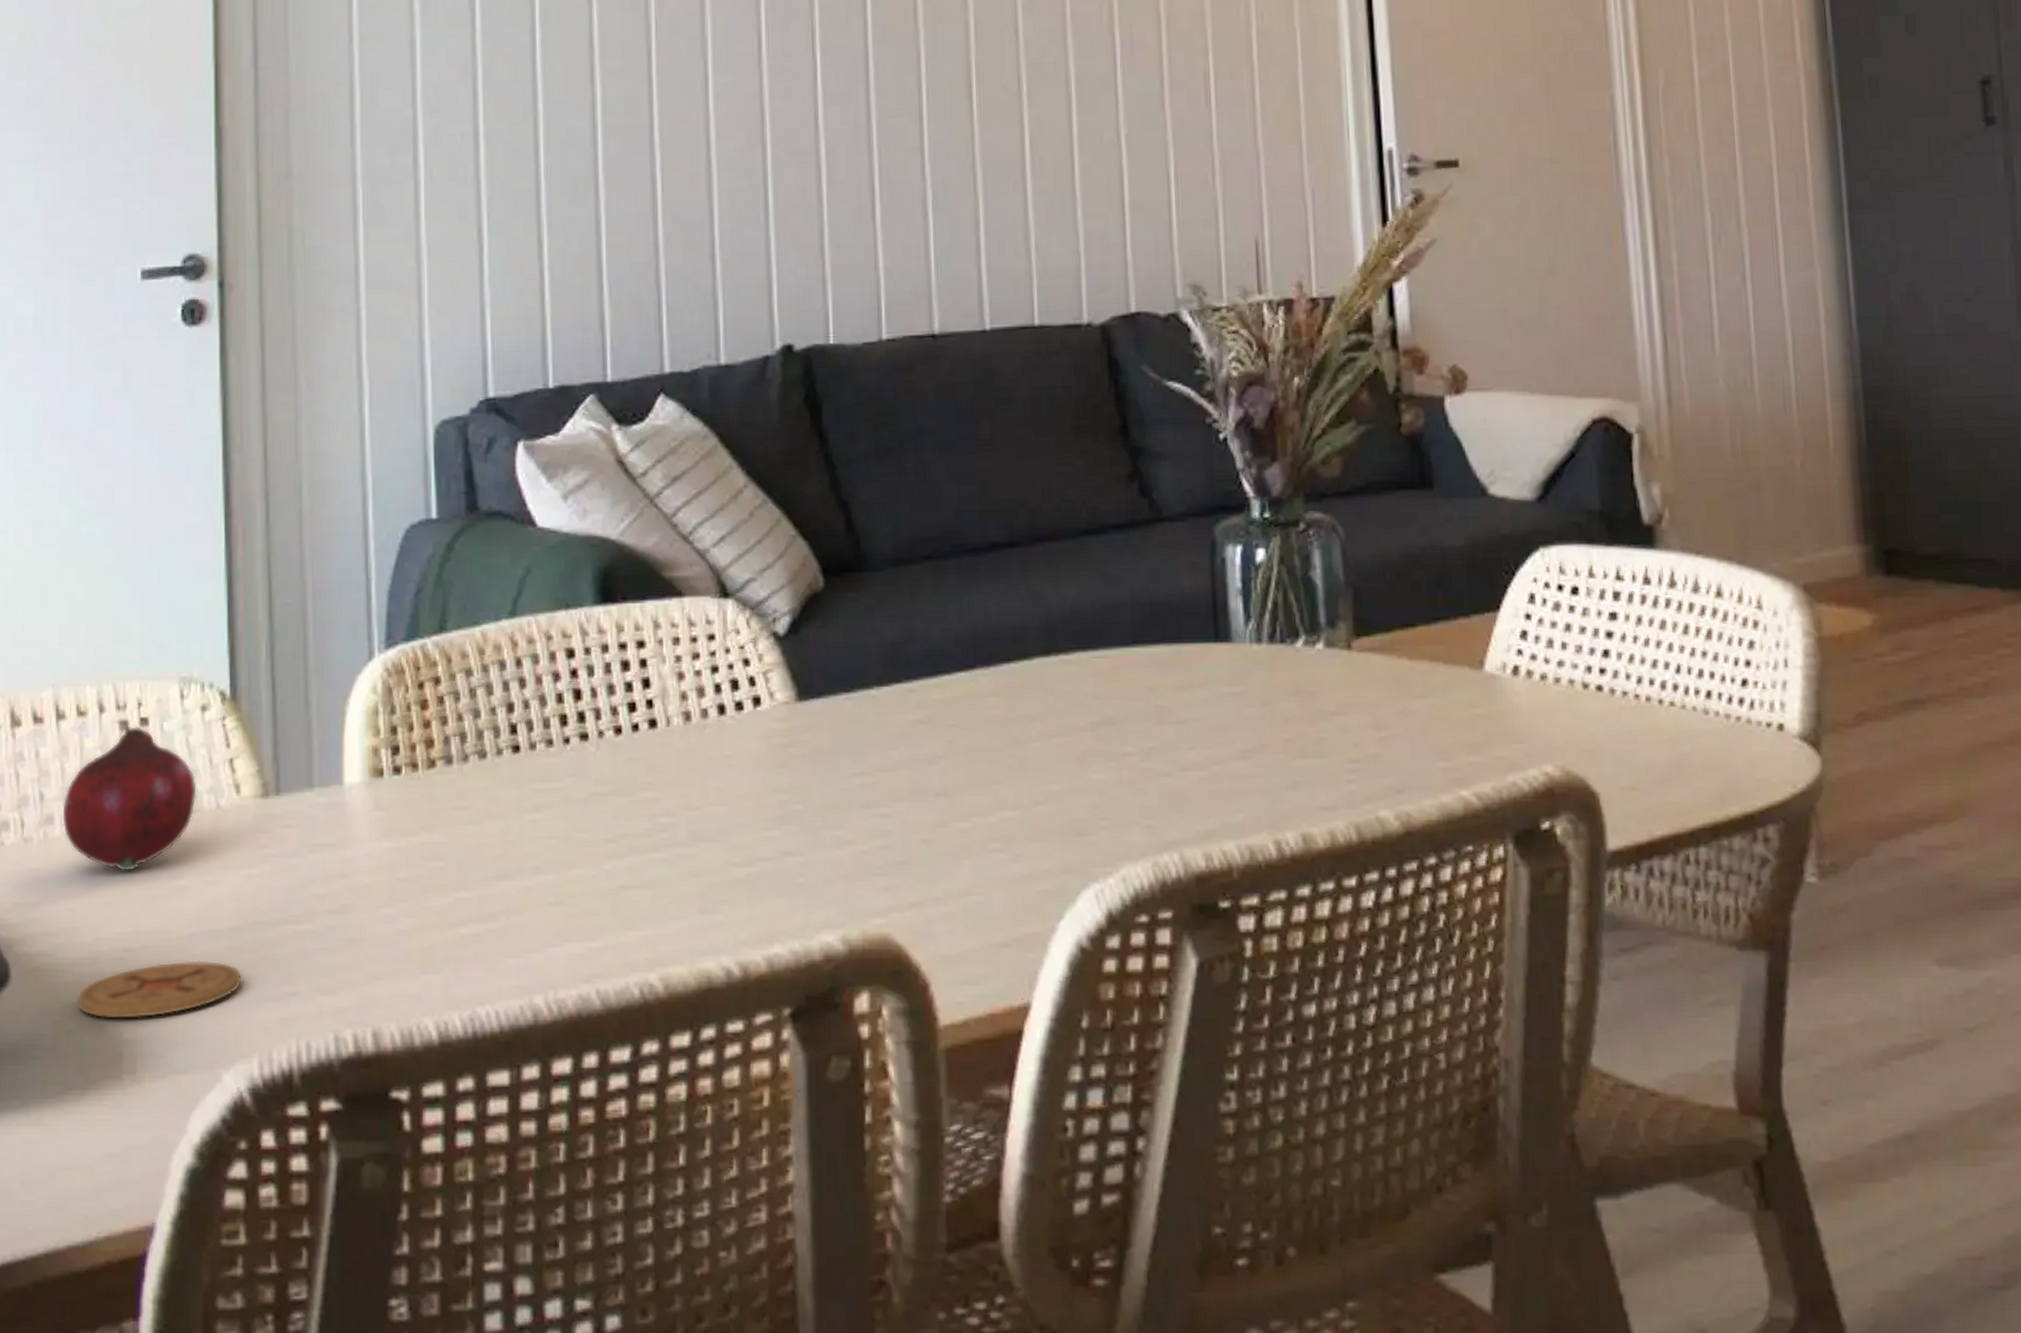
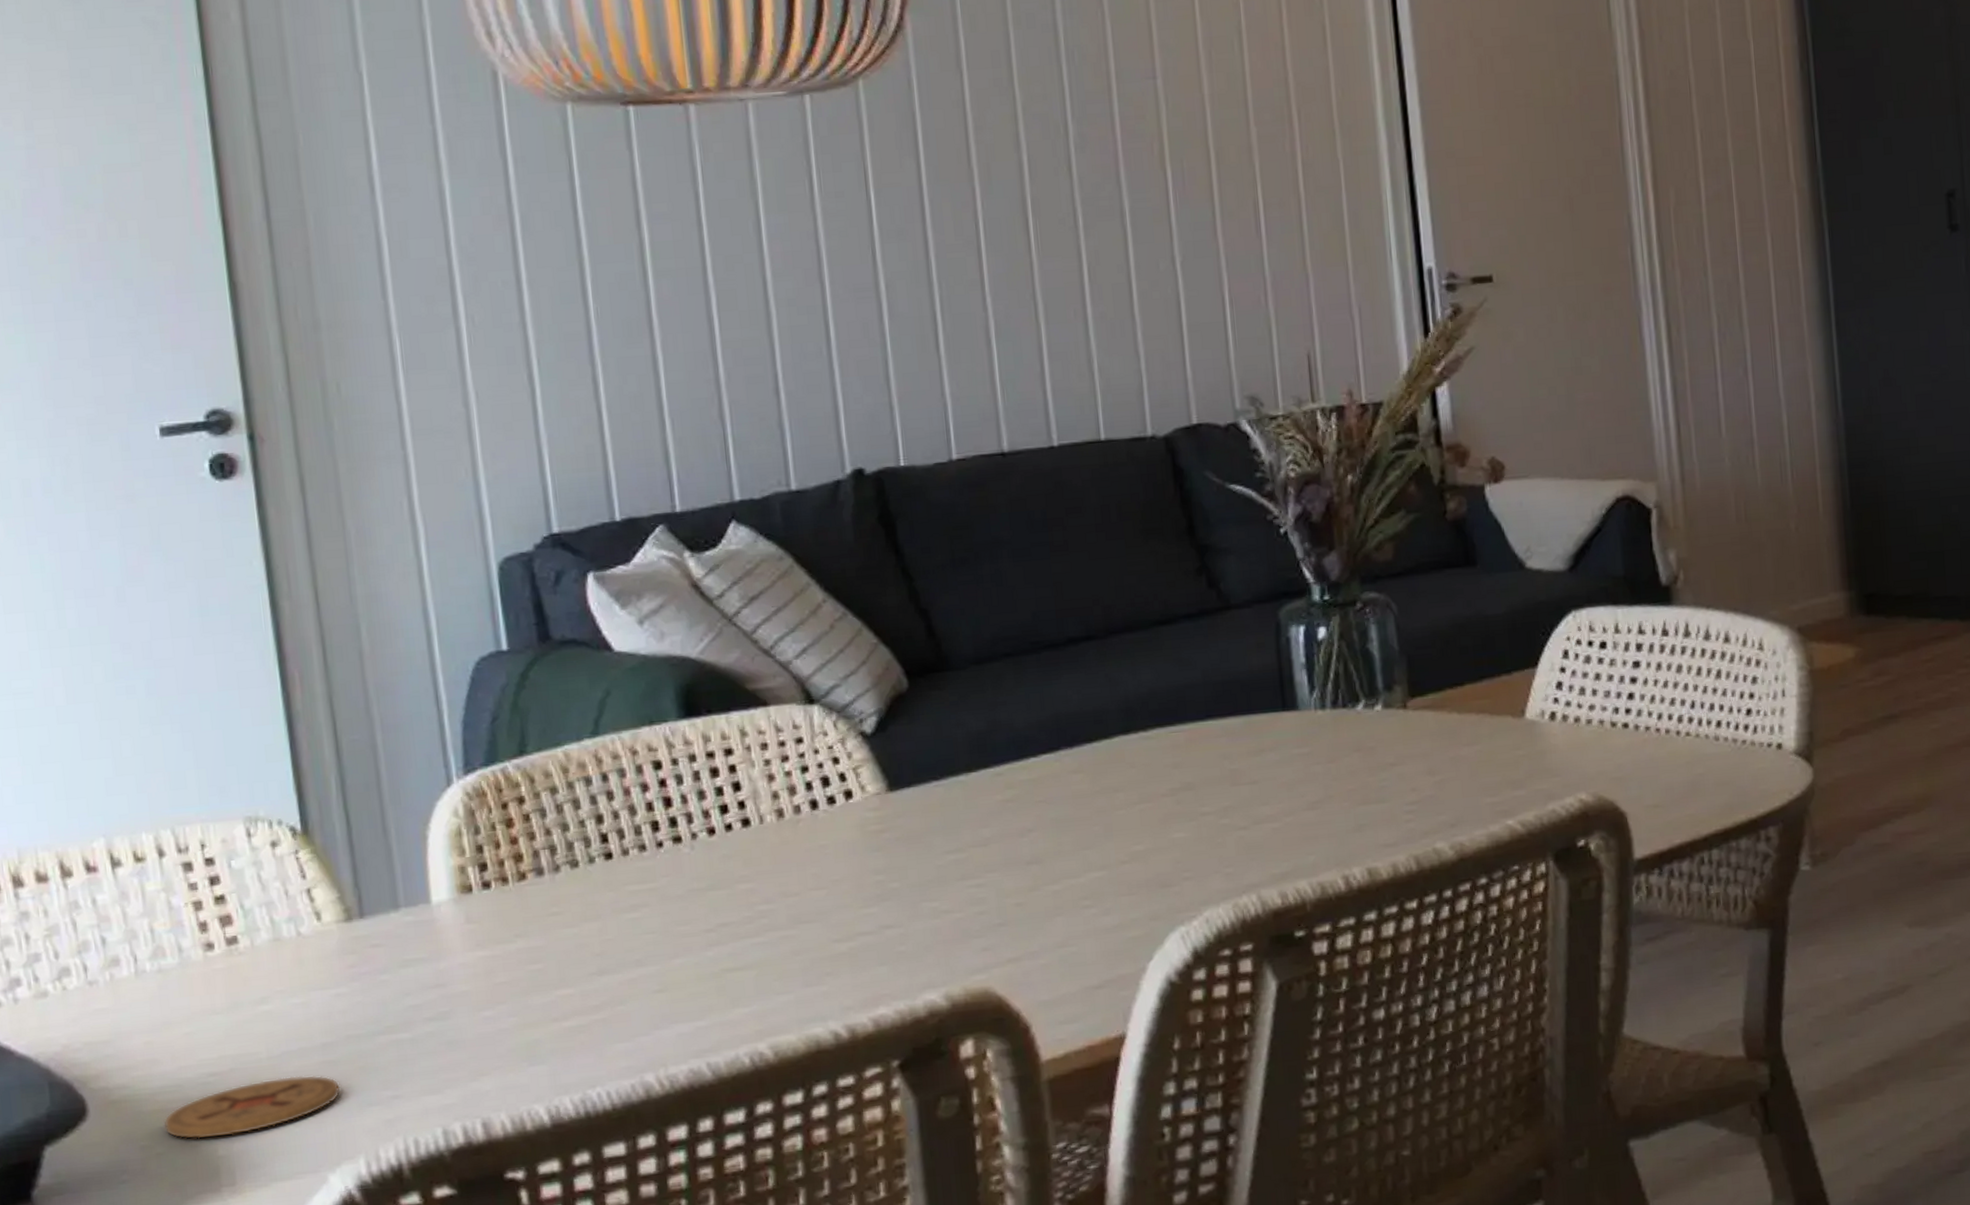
fruit: present [61,725,197,872] -> none [127,866,275,1004]

